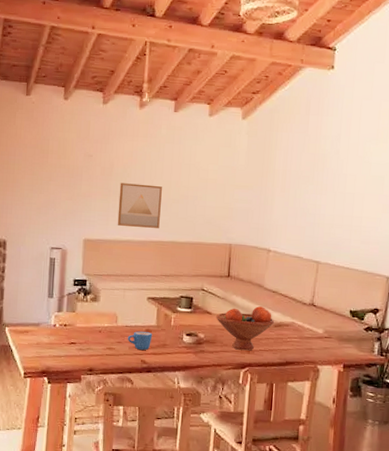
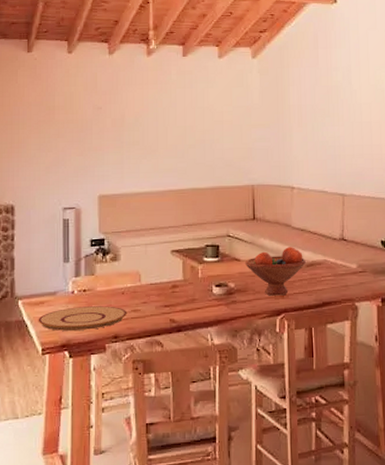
plate: none [22,339,103,361] -> present [38,306,127,331]
wall art: present [117,183,162,228] -> none [132,132,177,177]
mug: present [127,331,153,350] -> none [153,287,180,308]

